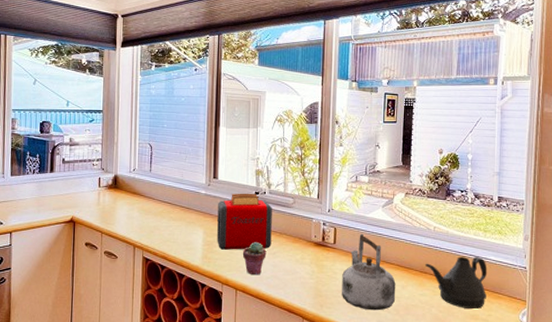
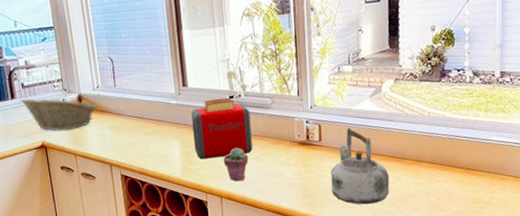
fruit basket: none [58,172,130,208] -> present [20,95,96,131]
teapot: present [425,256,487,309] -> none [420,138,489,193]

